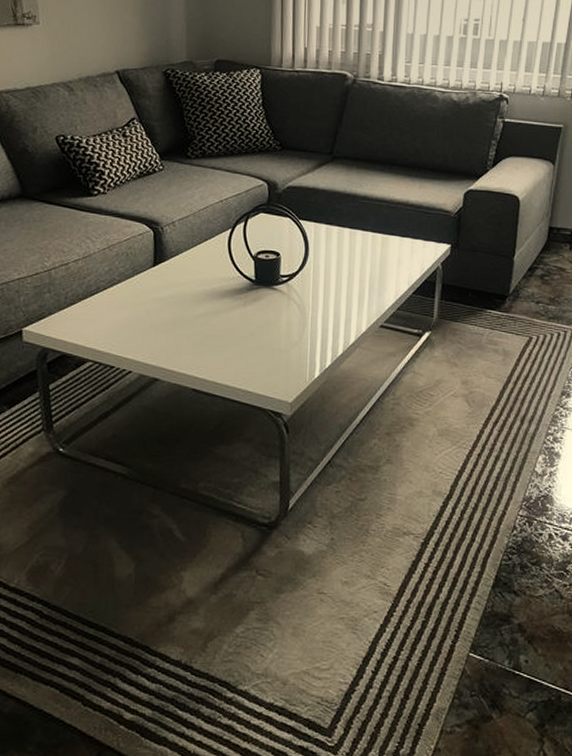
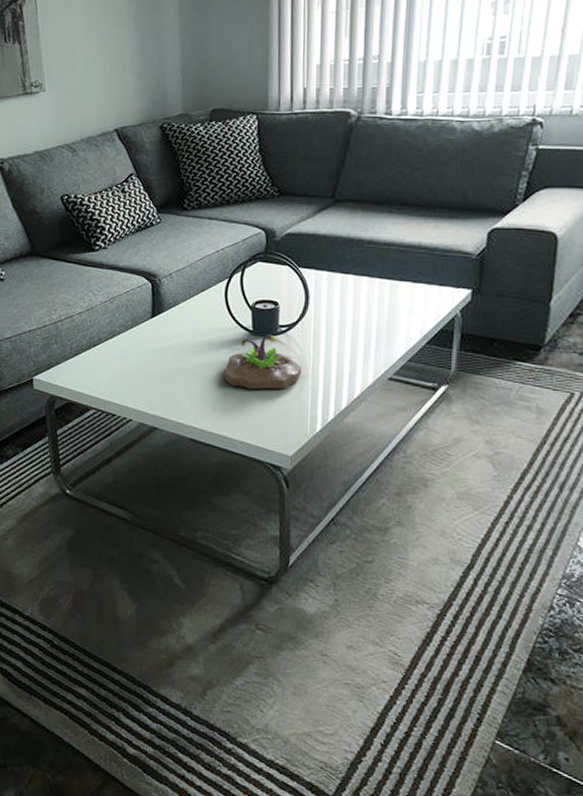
succulent planter: none [226,284,302,338] -> present [223,334,302,390]

